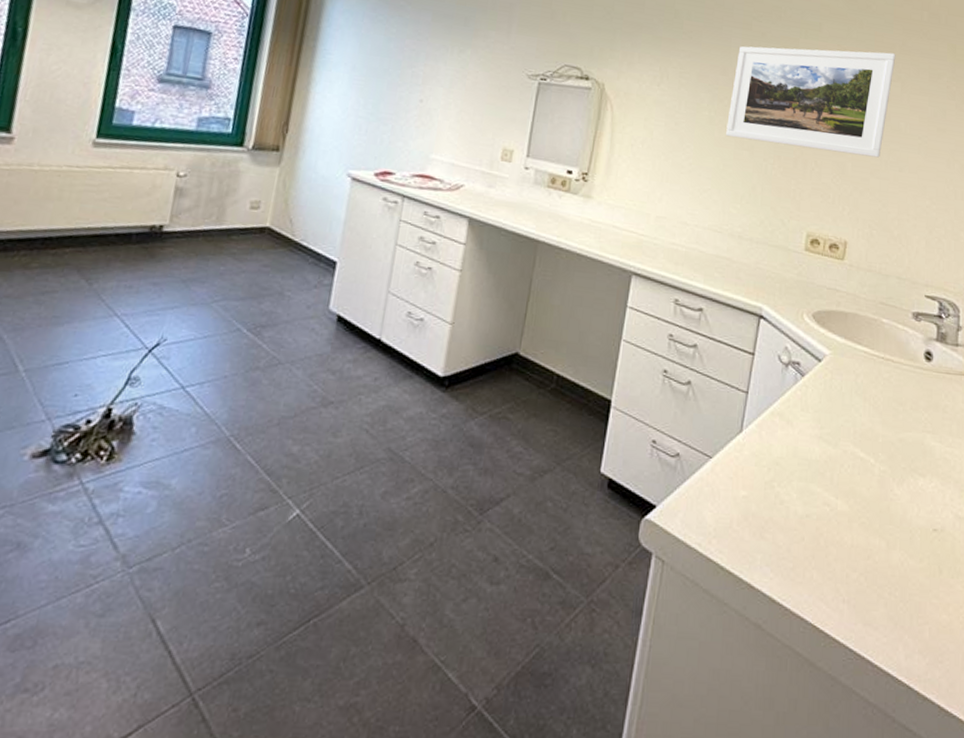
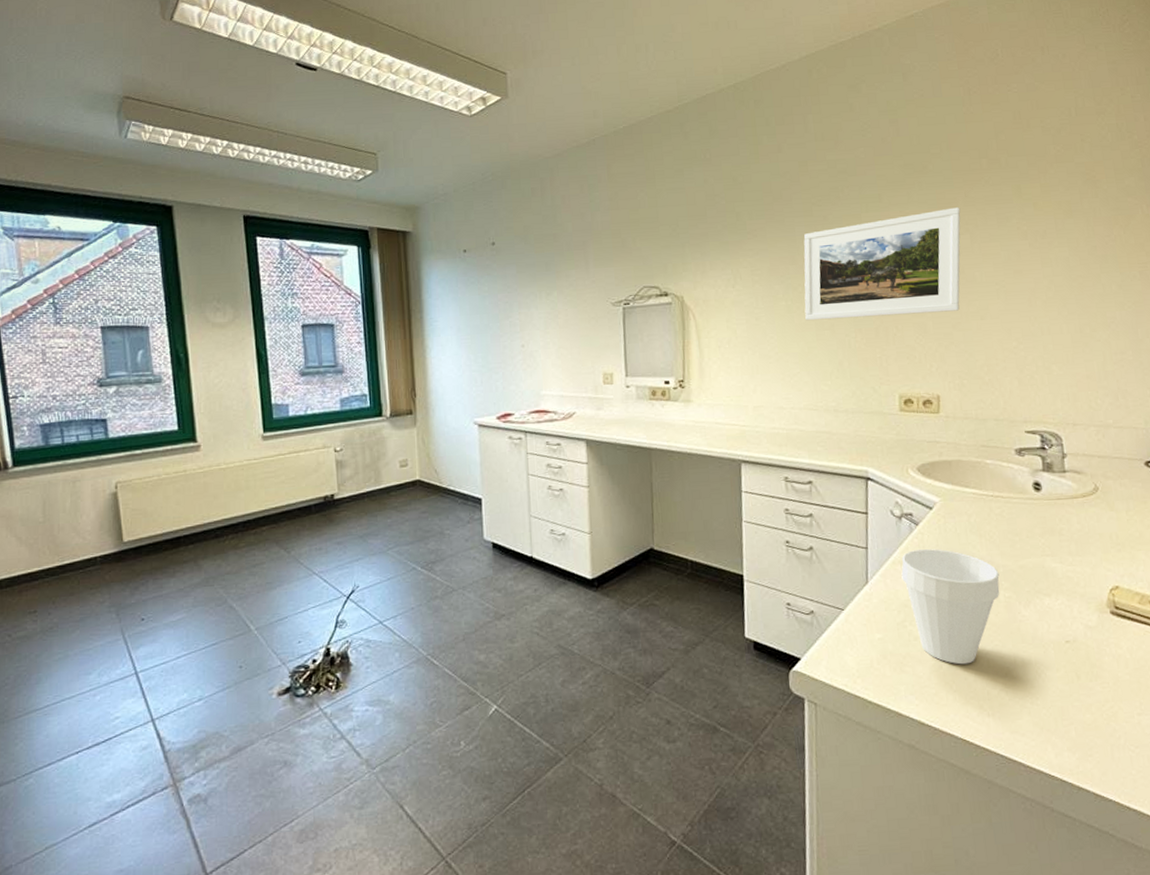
cup: none [778,403,878,540] -> present [901,549,1000,665]

